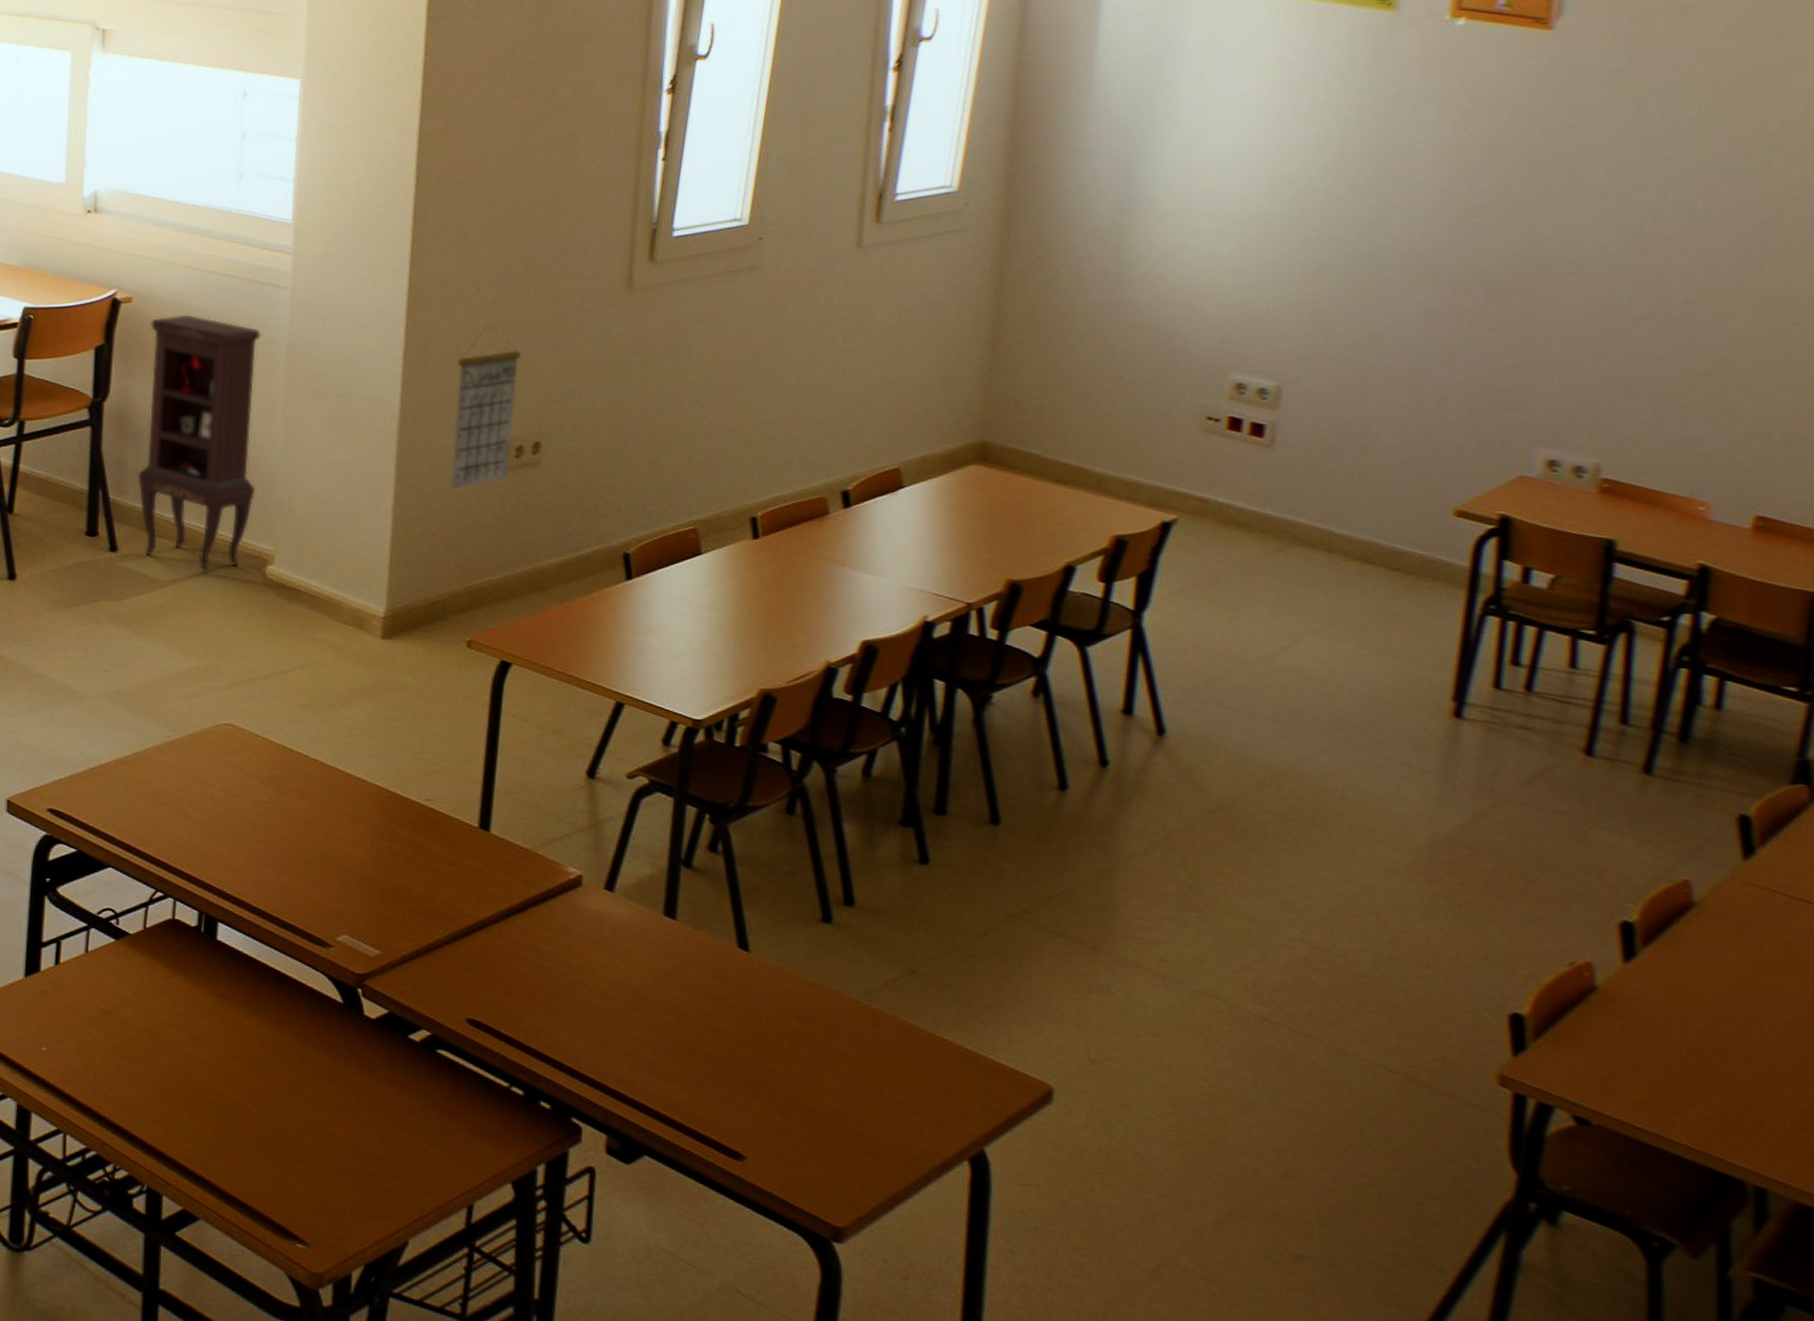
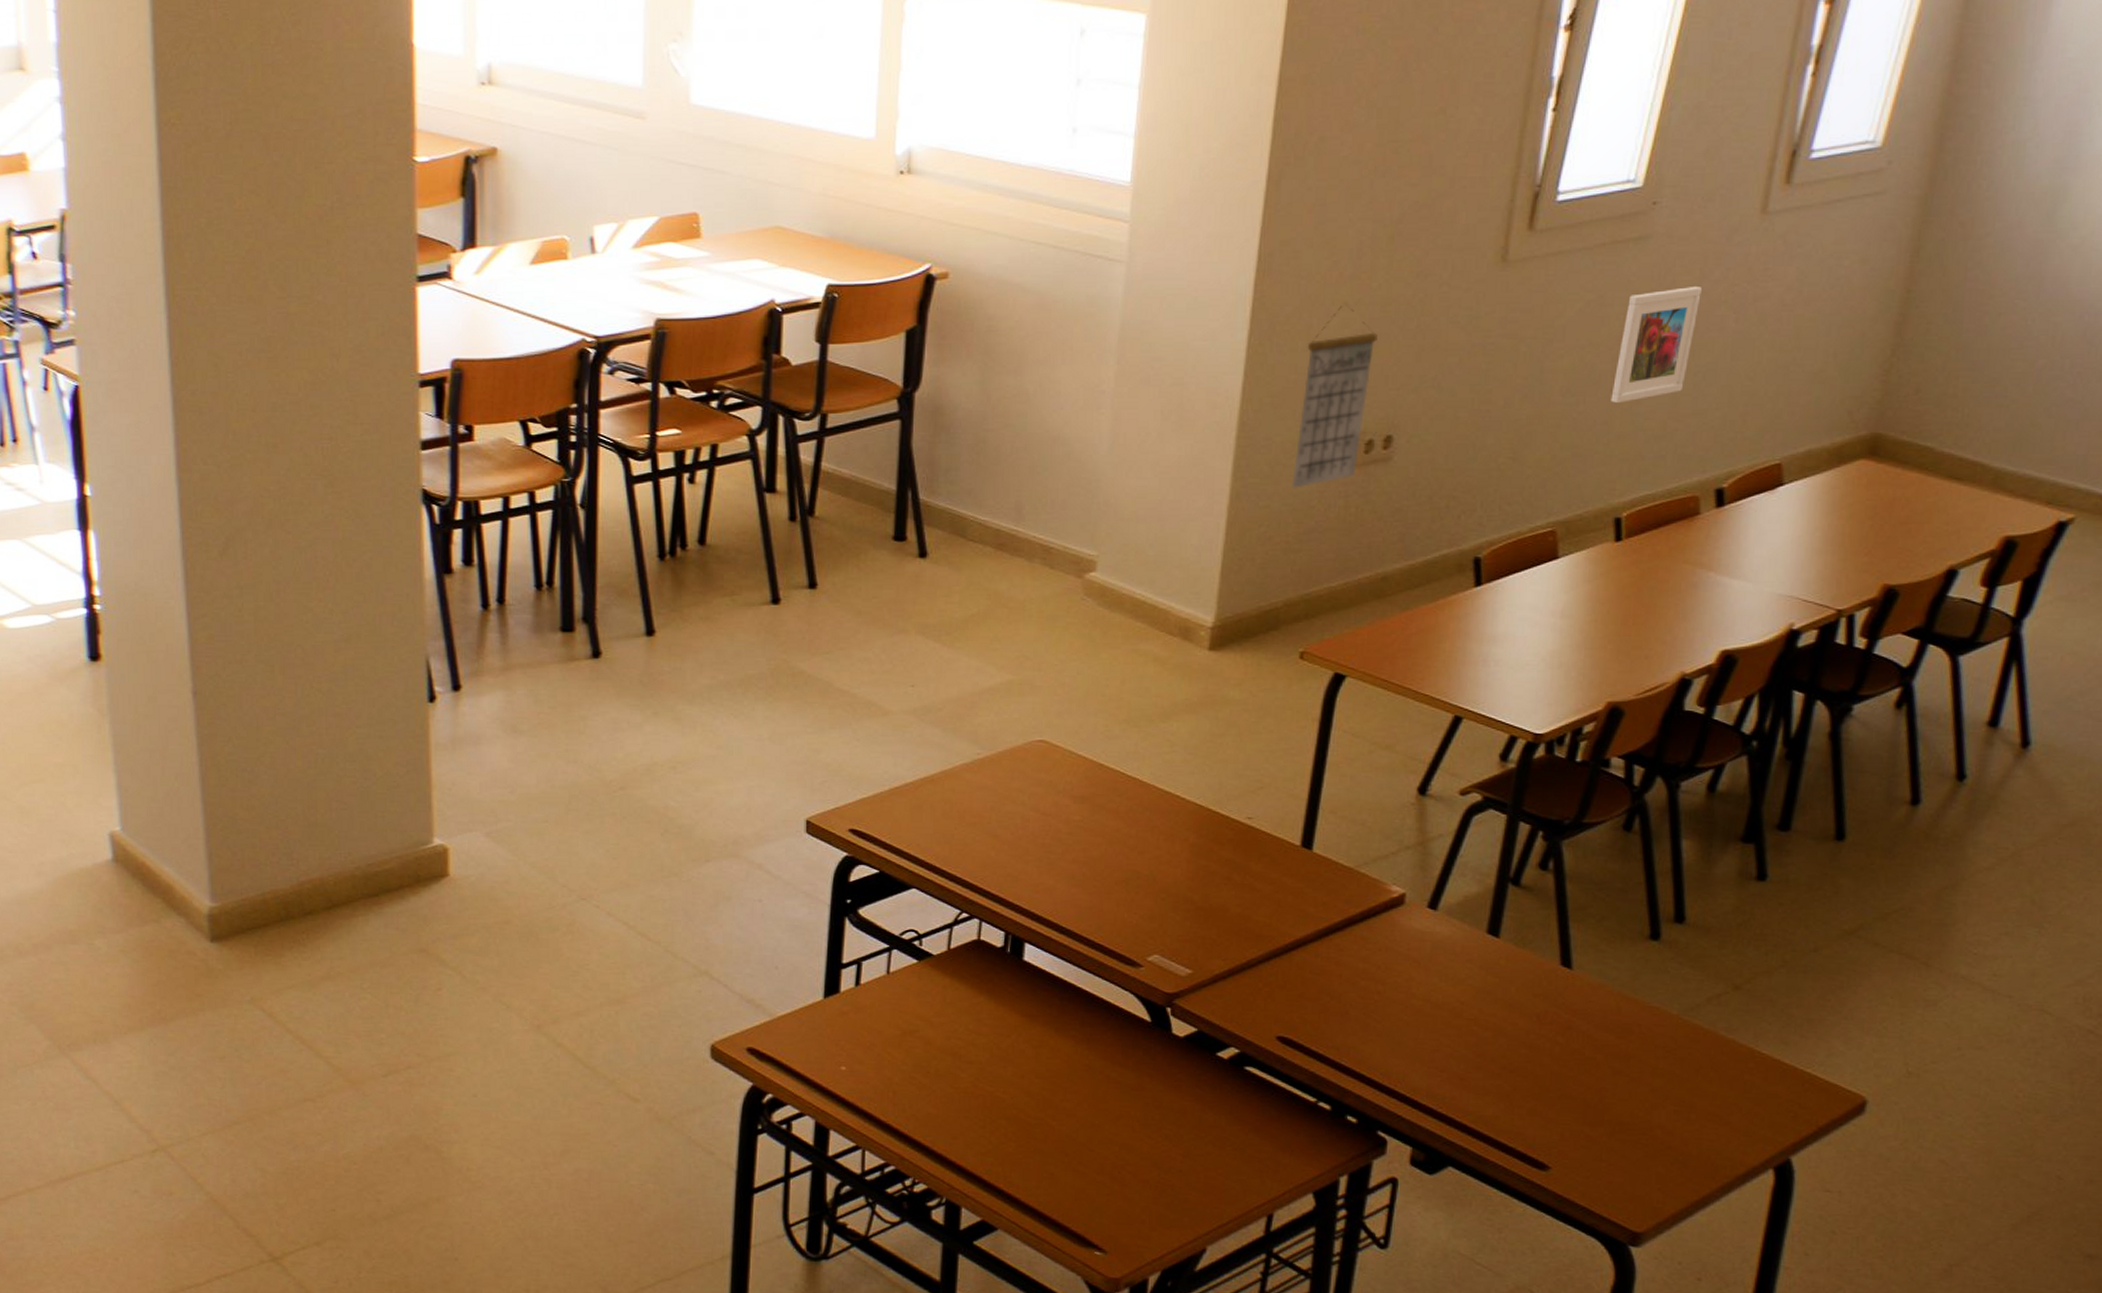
cabinet: present [137,314,262,574] -> none [950,292,1092,582]
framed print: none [737,310,810,414] -> present [1611,285,1702,404]

